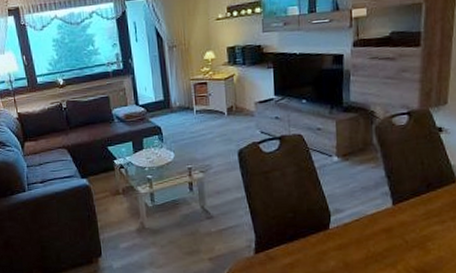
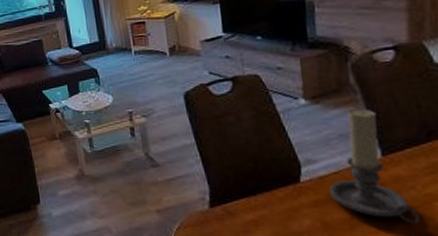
candle holder: none [351,165,417,261] -> present [328,109,421,224]

